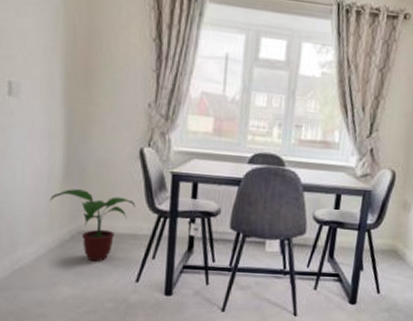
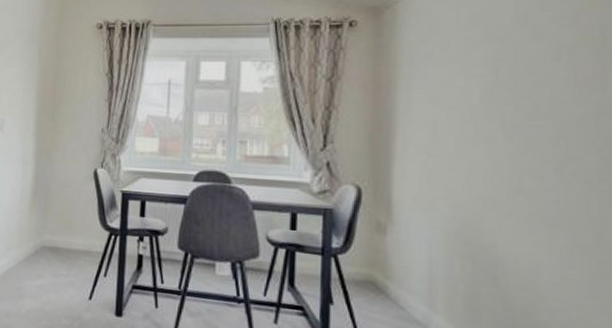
potted plant: present [50,189,136,262] -> none [21,207,90,277]

